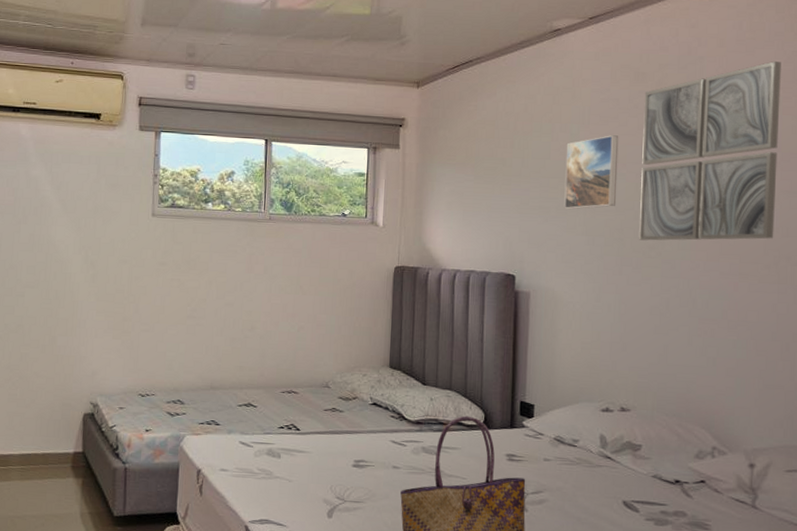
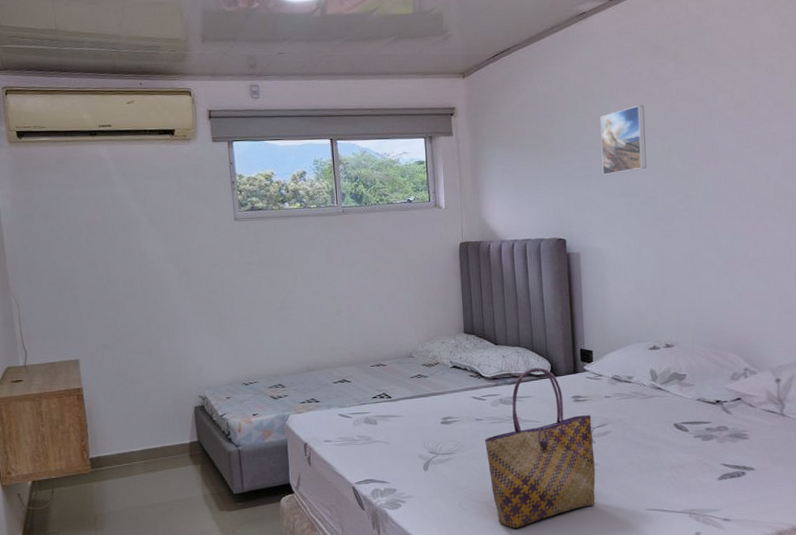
wall art: present [639,61,781,241] -> none [663,25,783,197]

